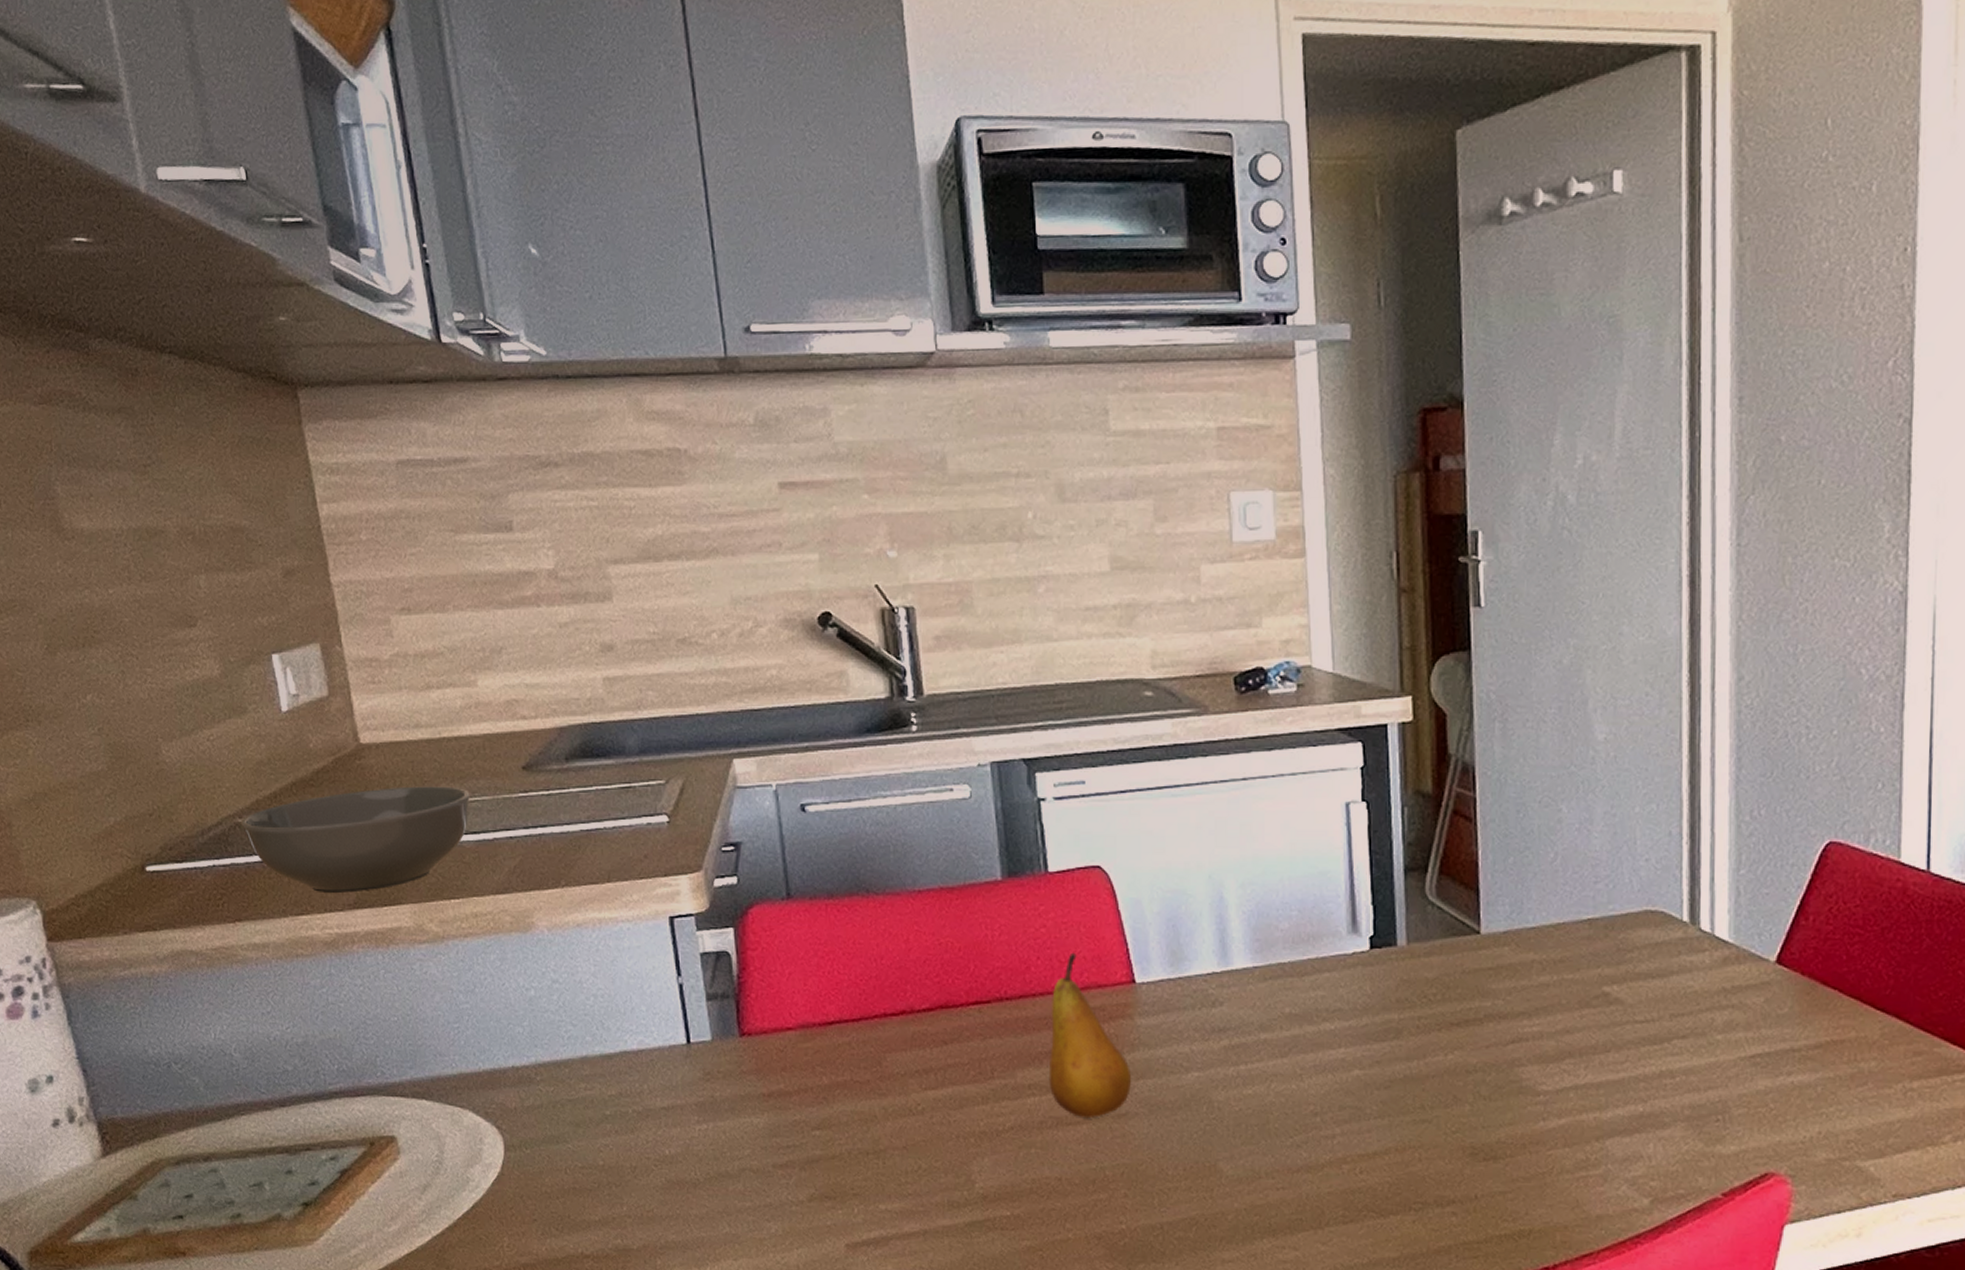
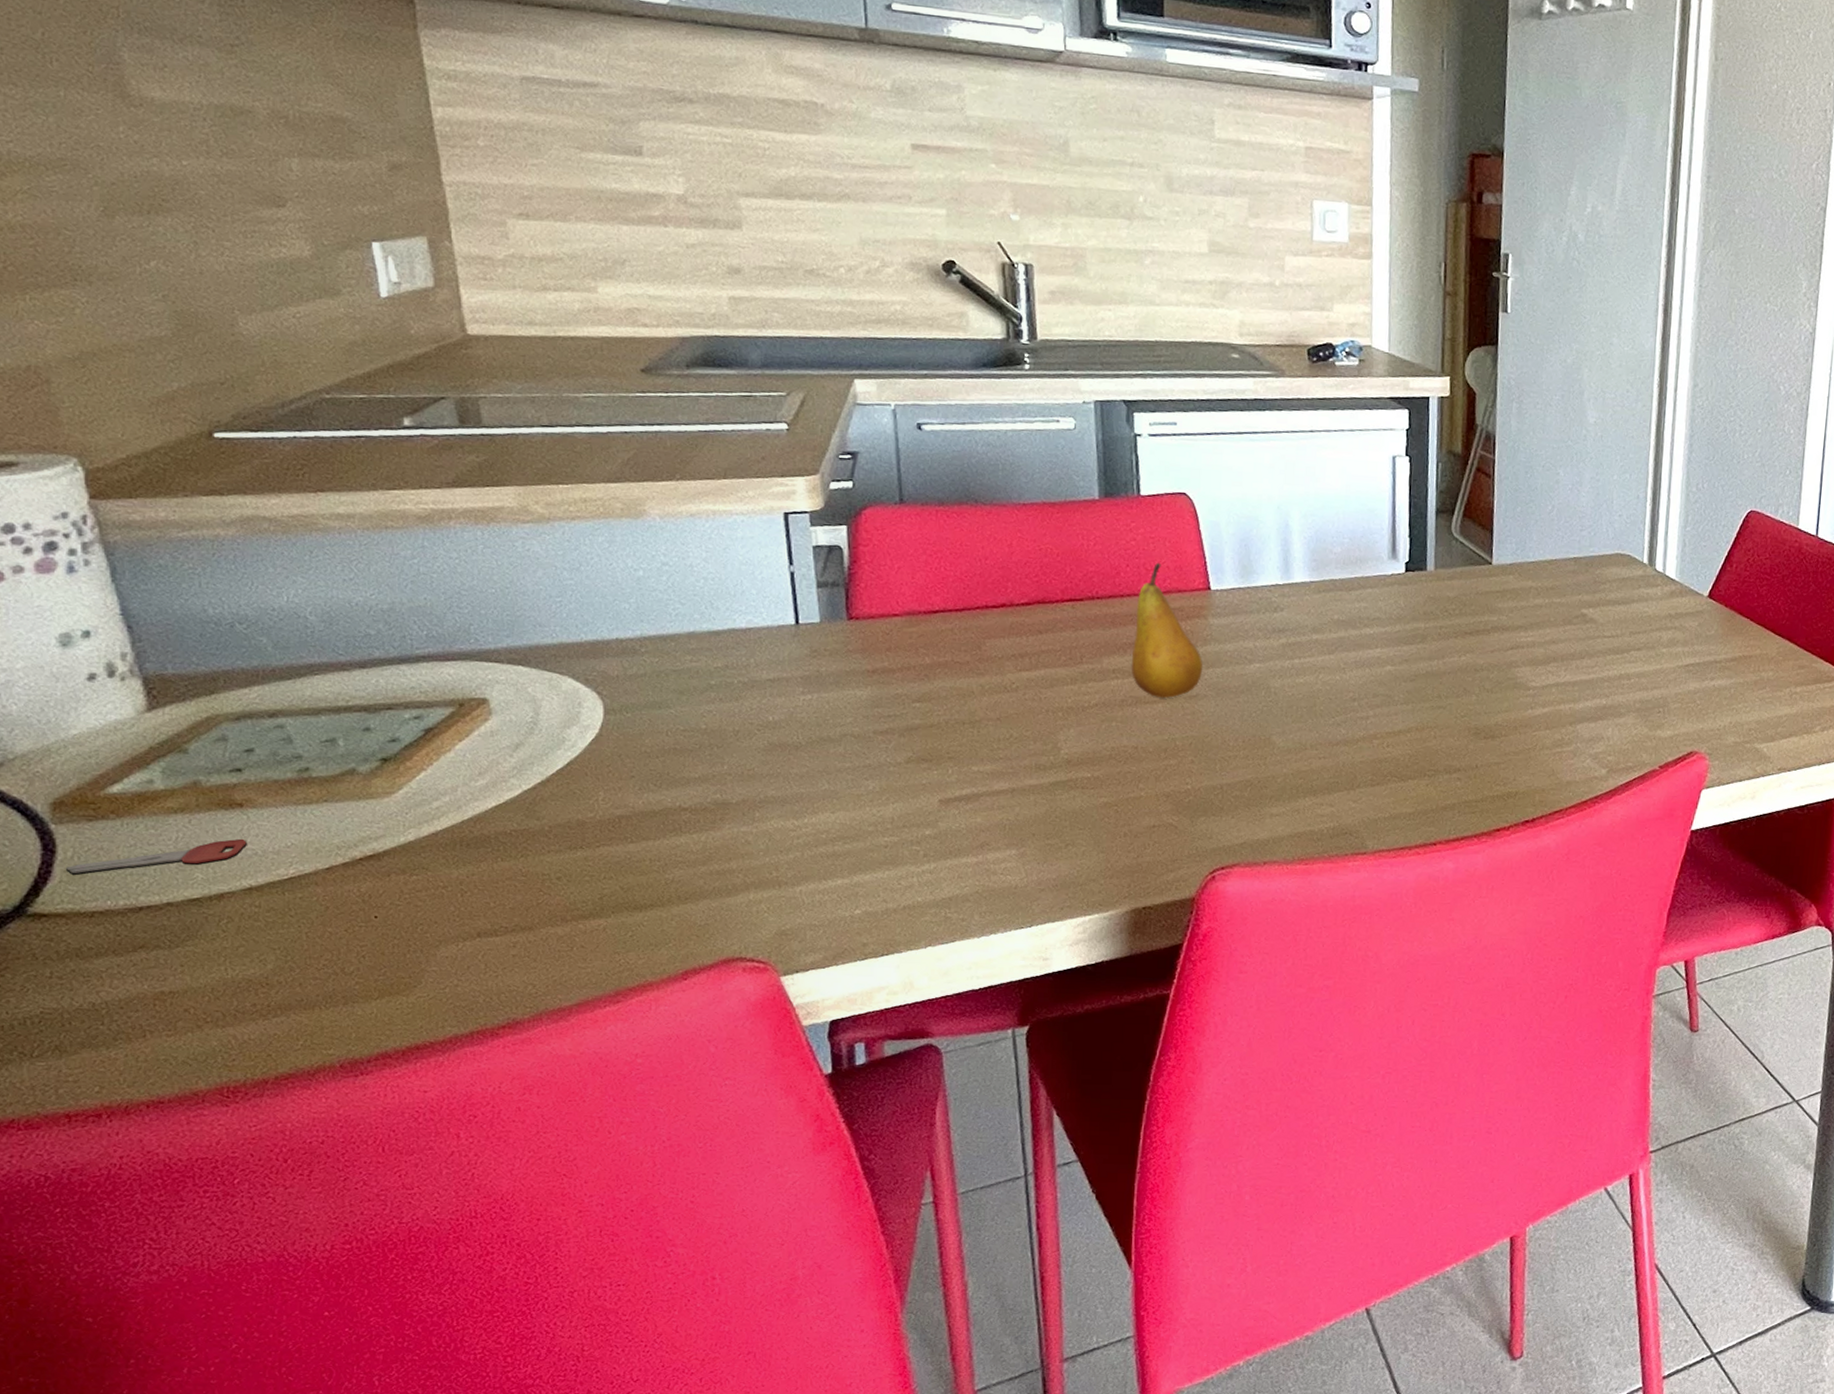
bowl: present [240,786,470,893] -> none [327,377,584,472]

